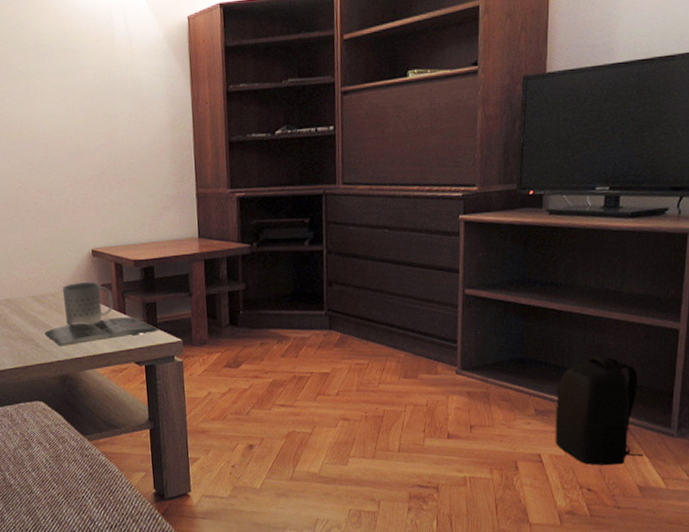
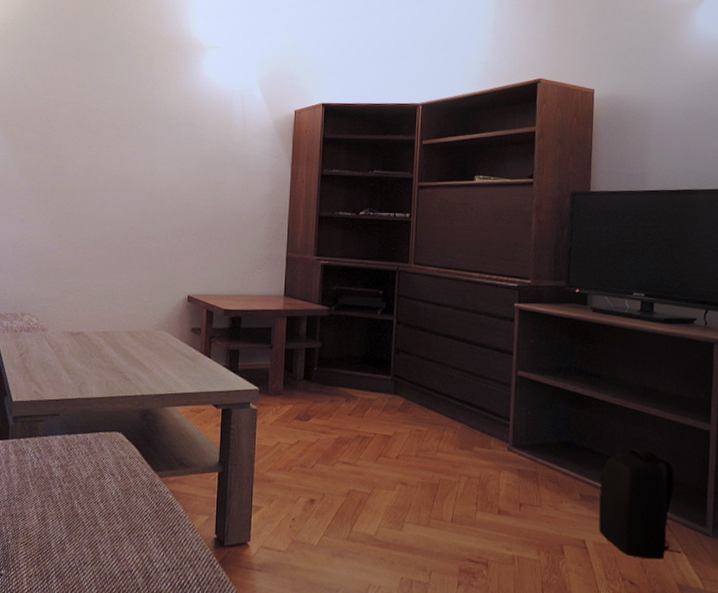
magazine: present [44,317,160,347] -> none [134,360,239,382]
mug: present [62,282,114,326] -> none [155,324,201,365]

